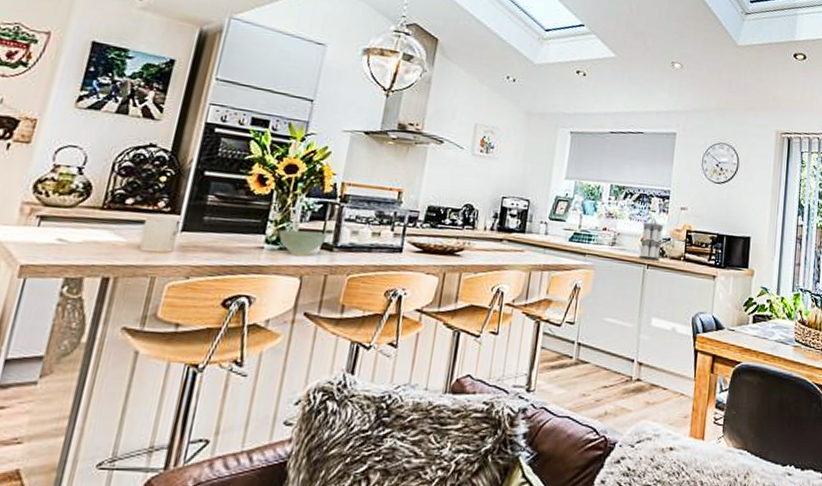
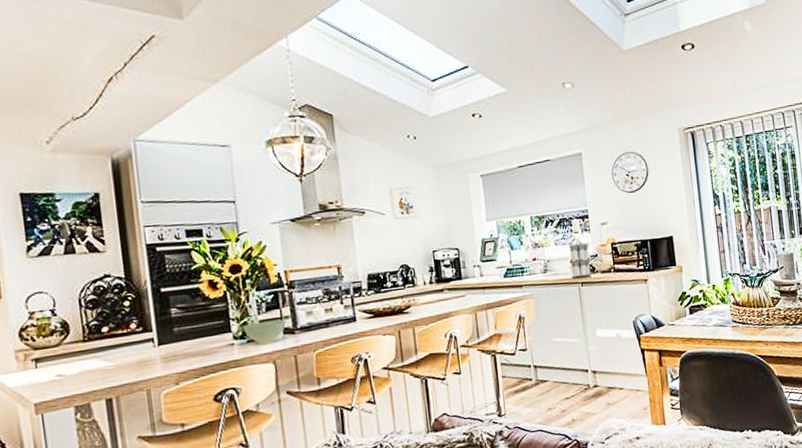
mug: present [138,217,179,253] -> none [123,336,158,370]

